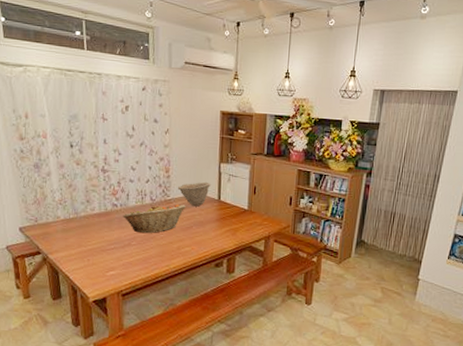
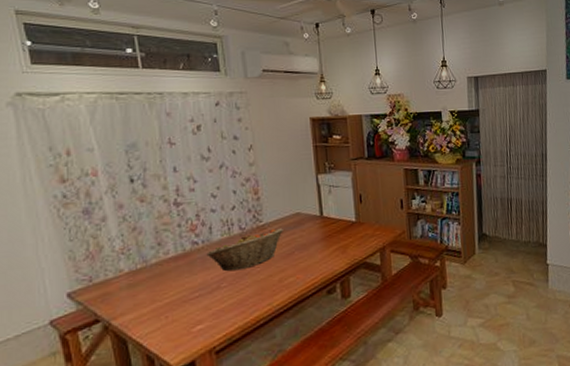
bowl: present [177,181,212,207] -> none [270,197,311,228]

